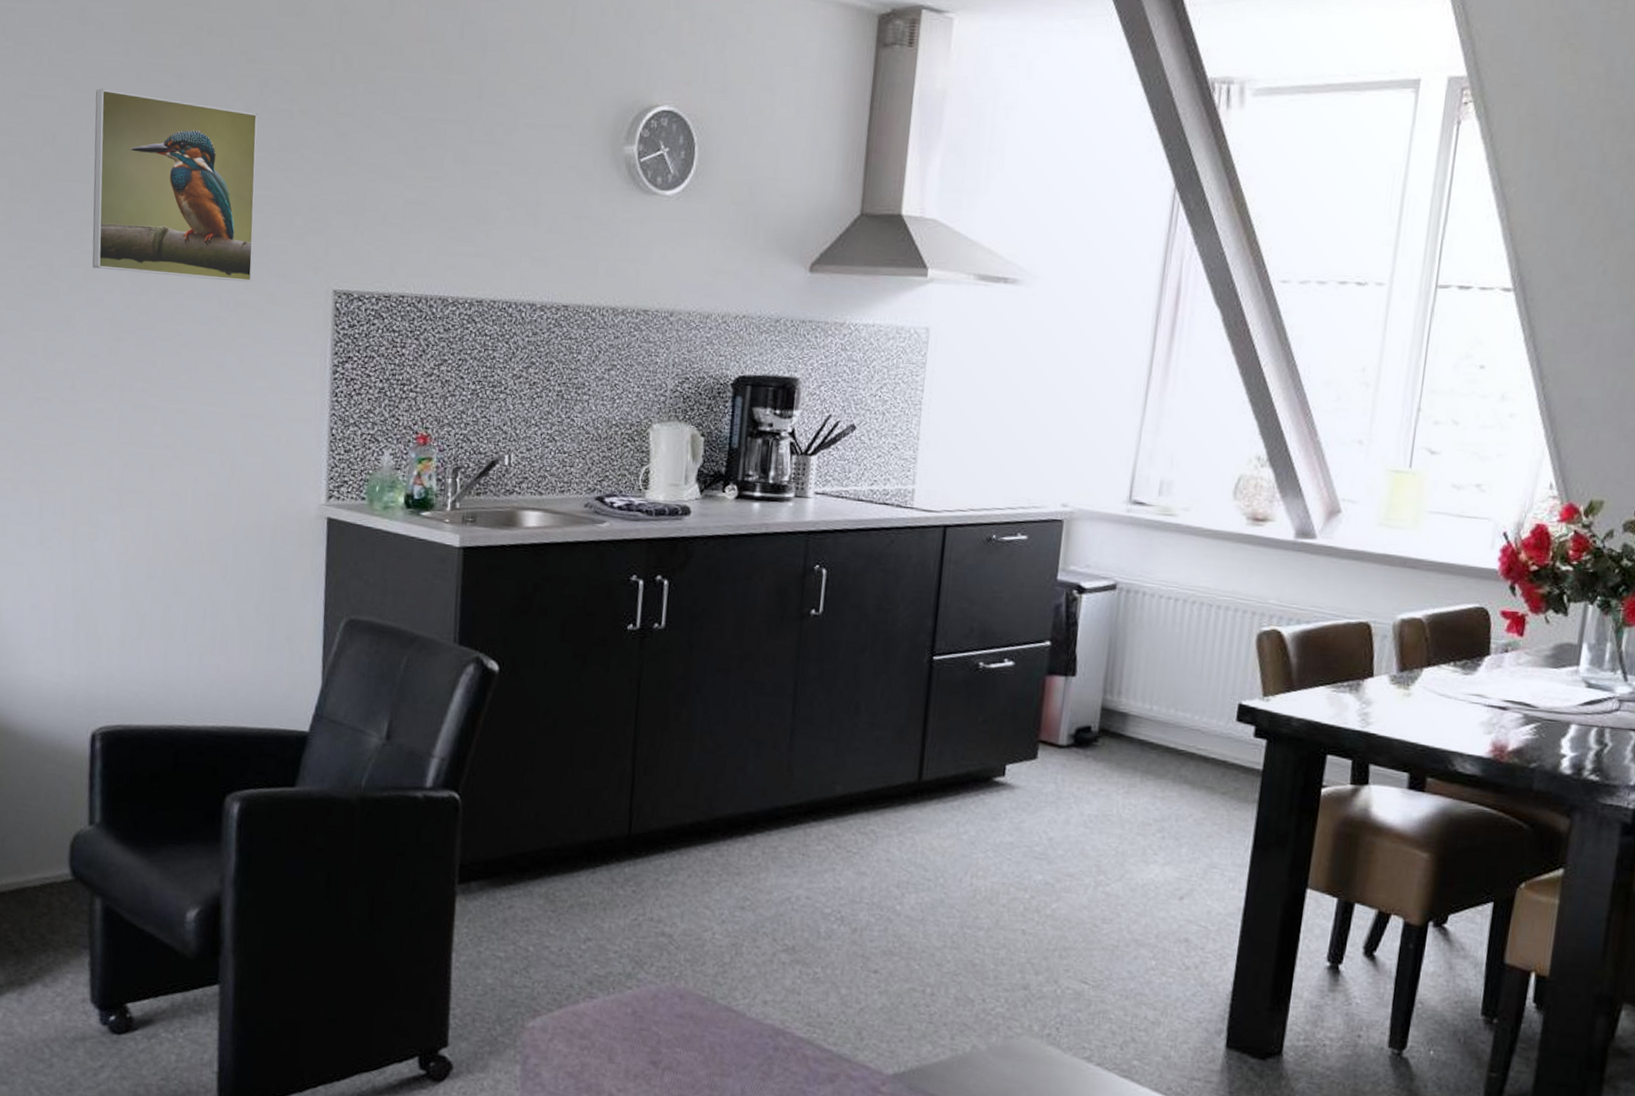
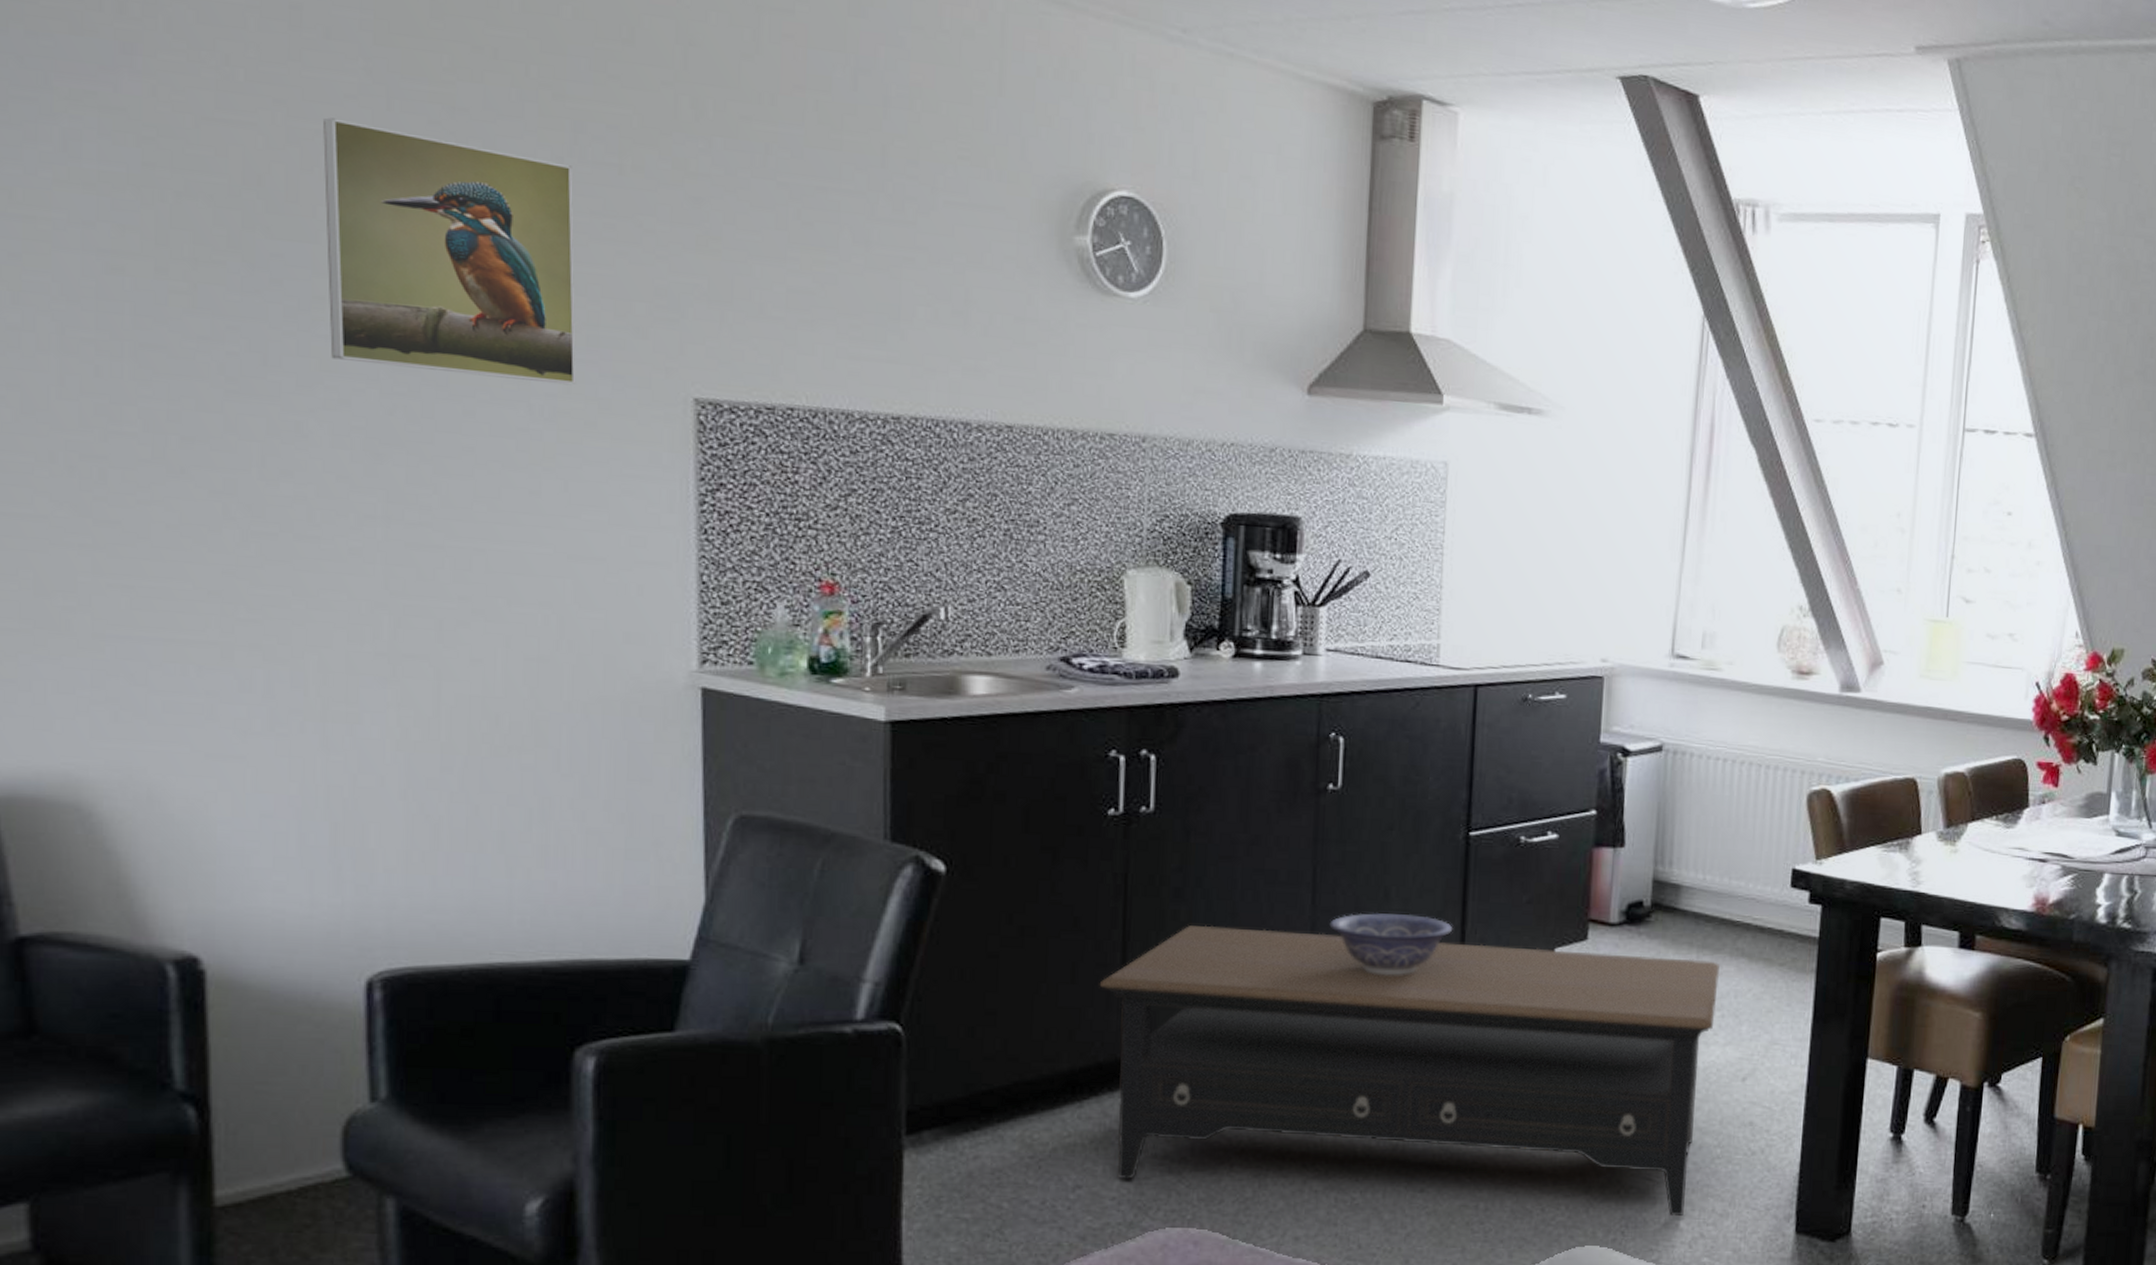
coffee table: none [613,726,1162,1021] -> present [1099,925,1720,1217]
decorative bowl: none [806,723,915,781] -> present [1329,913,1453,976]

